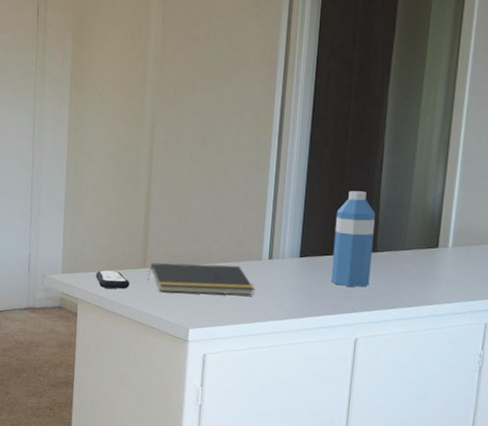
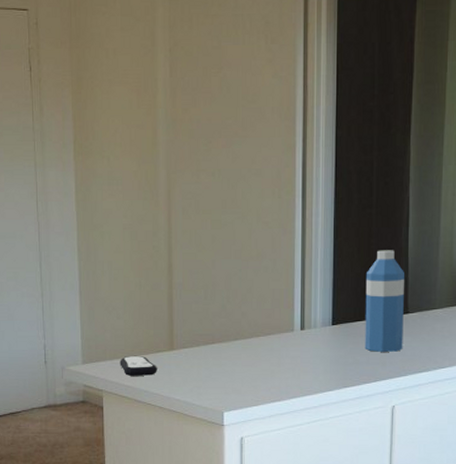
notepad: present [147,263,255,295] -> none [175,339,289,375]

